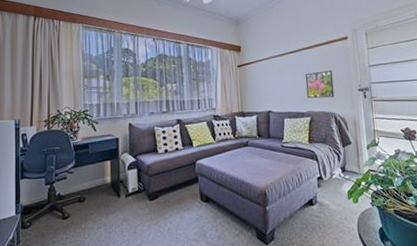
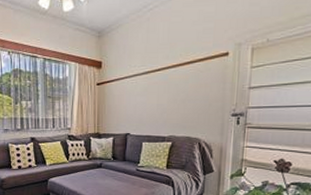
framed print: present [305,70,335,99] -> none [170,92,204,122]

